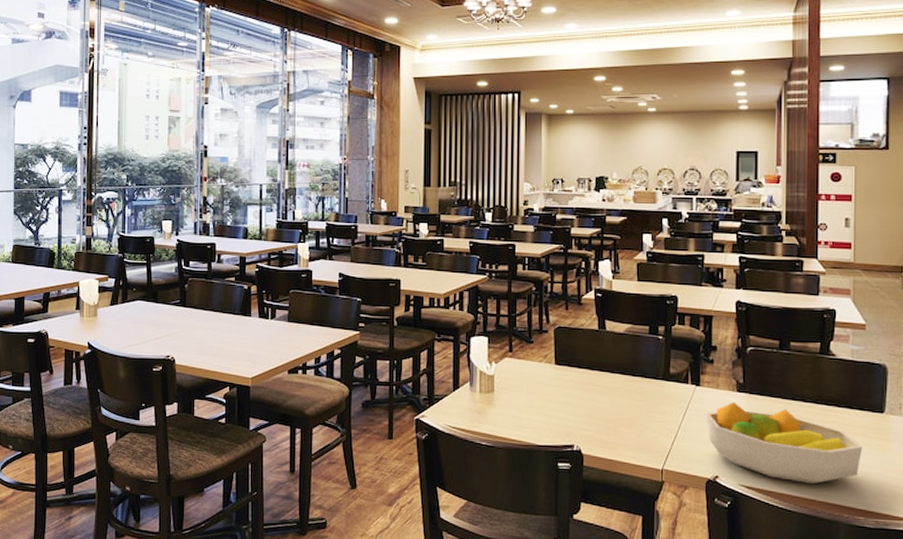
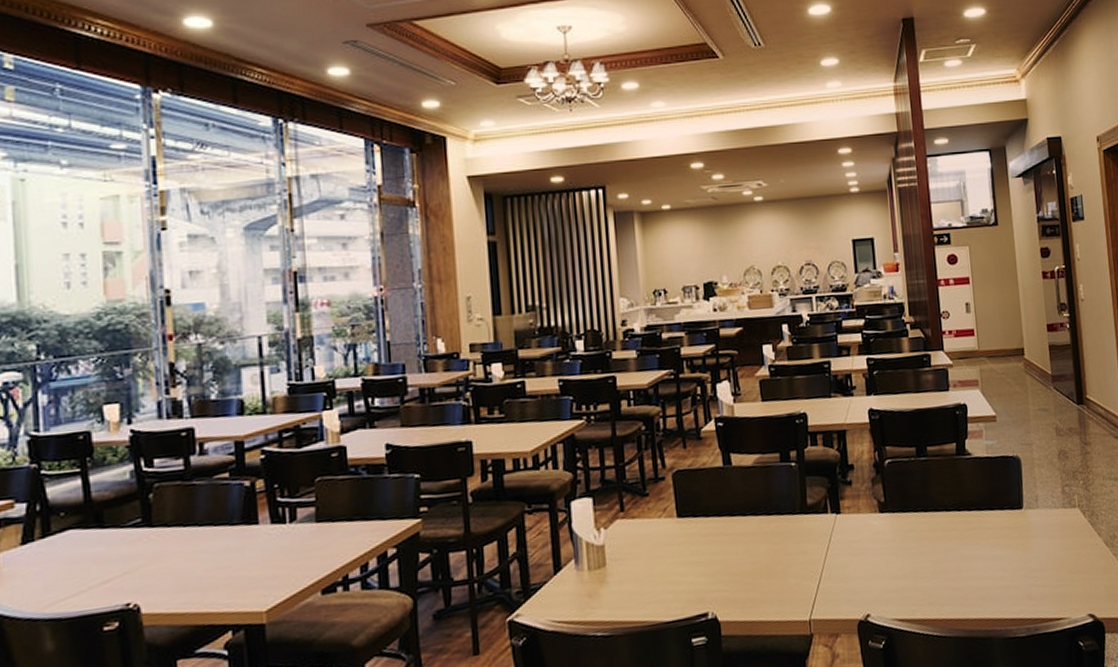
fruit bowl: present [706,402,863,484] -> none [850,523,1008,604]

